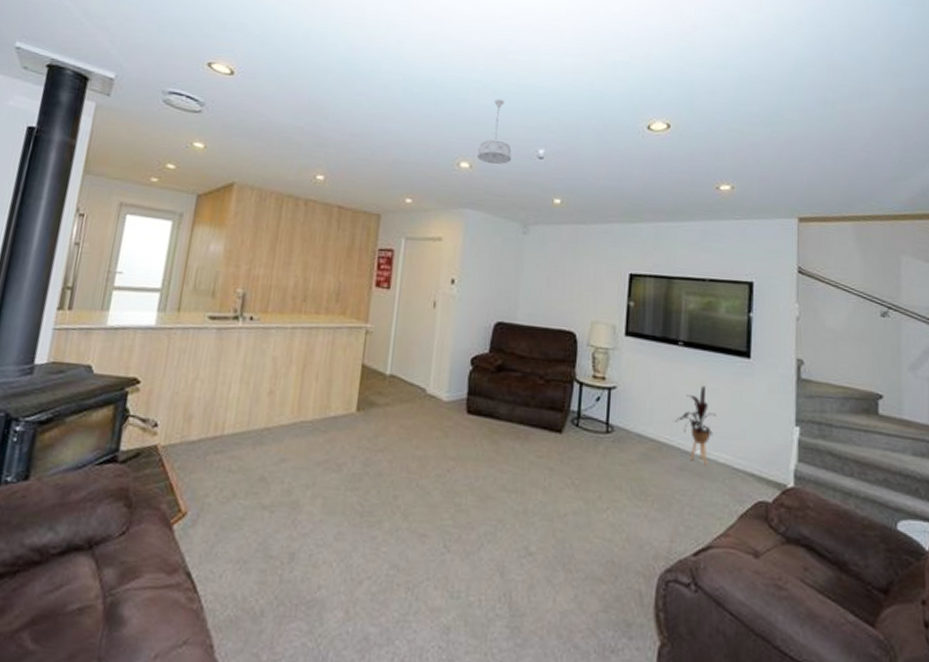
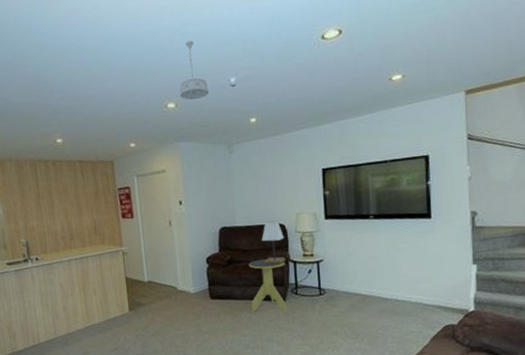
side table: none [516,371,569,451] -> present [248,259,287,314]
lamp: none [542,325,573,383] -> present [261,220,286,264]
house plant: present [674,386,717,465] -> none [373,247,407,306]

